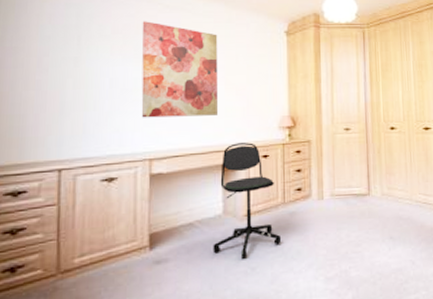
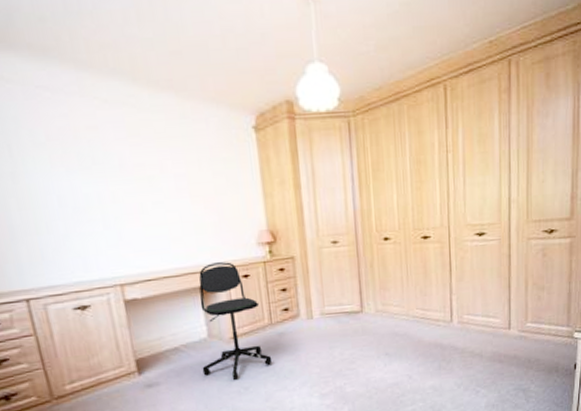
wall art: present [141,21,218,118] -> none [79,122,187,240]

